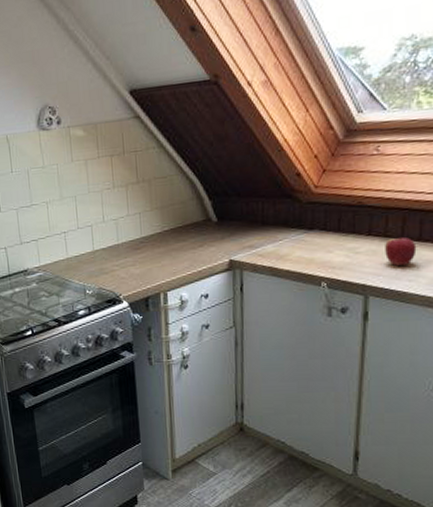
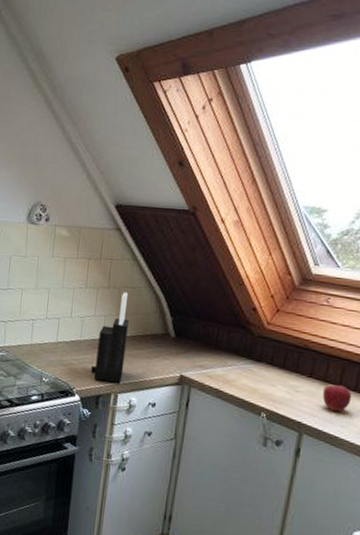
knife block: none [135,183,169,283] -> present [91,292,130,383]

